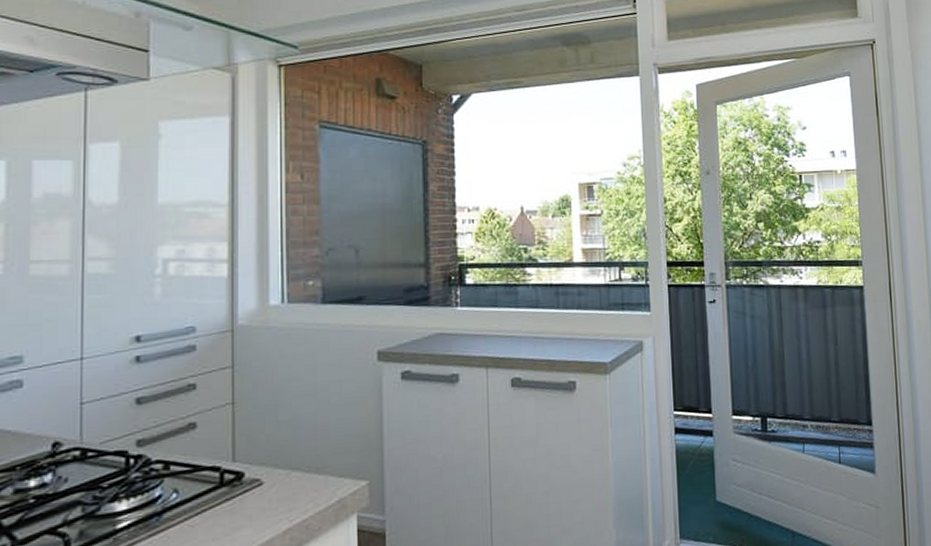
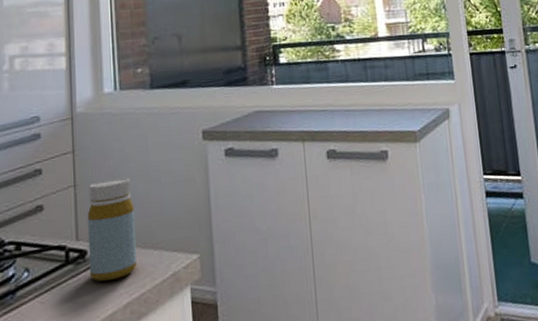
bottle: none [245,397,299,506] -> present [87,177,137,282]

